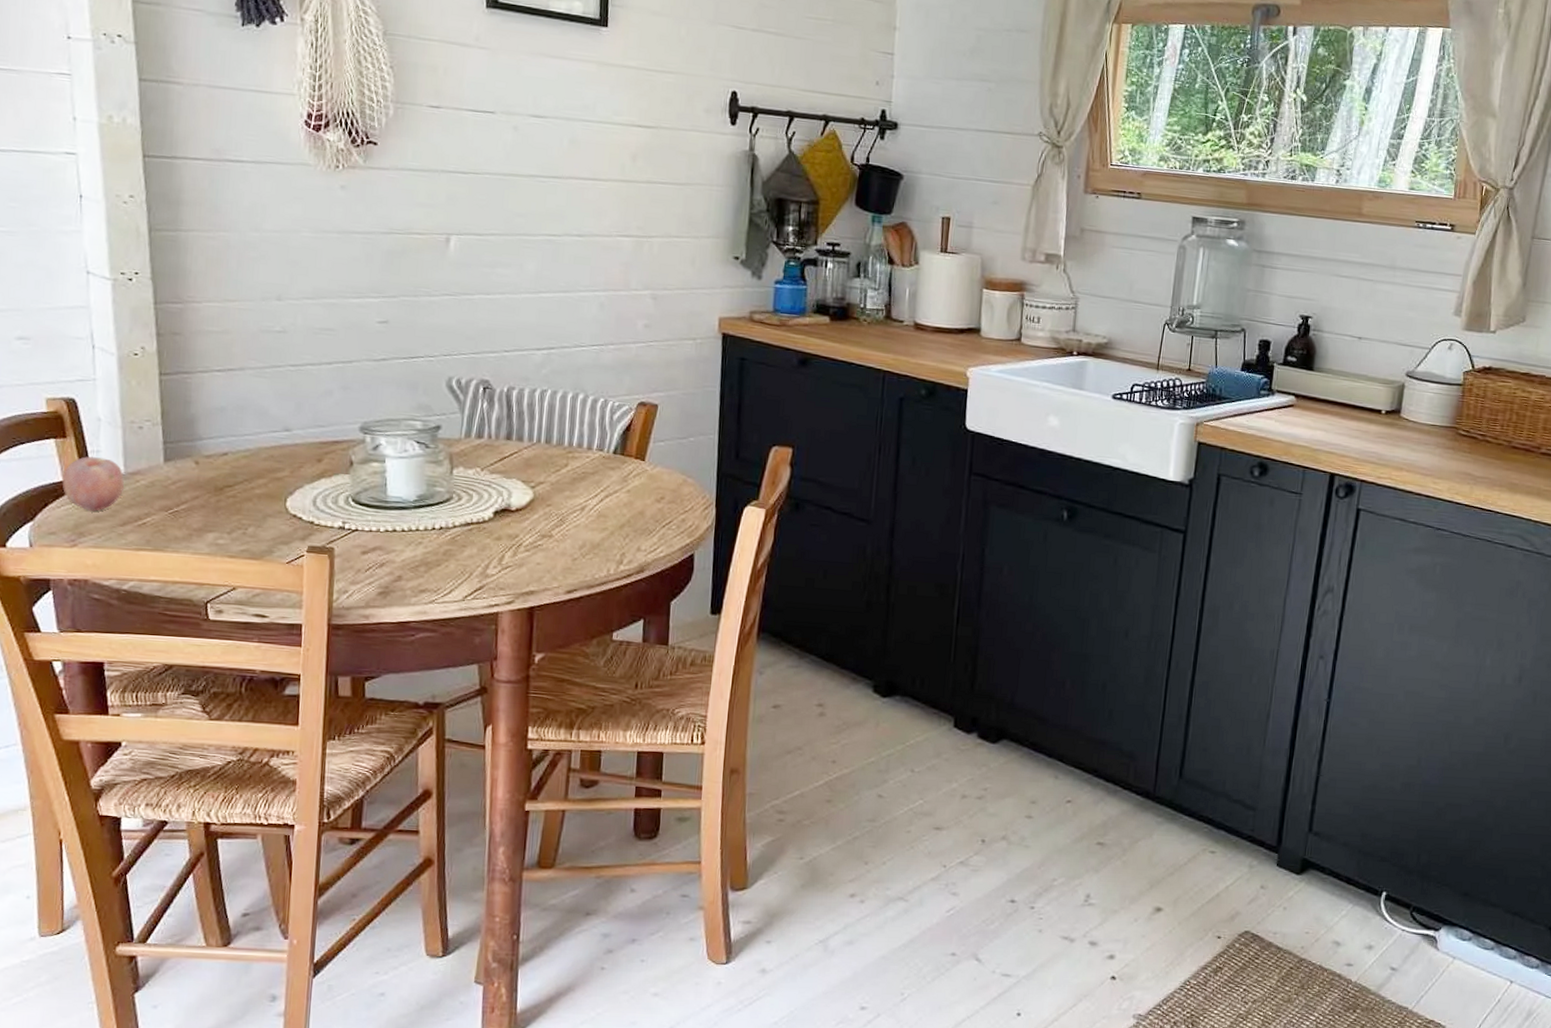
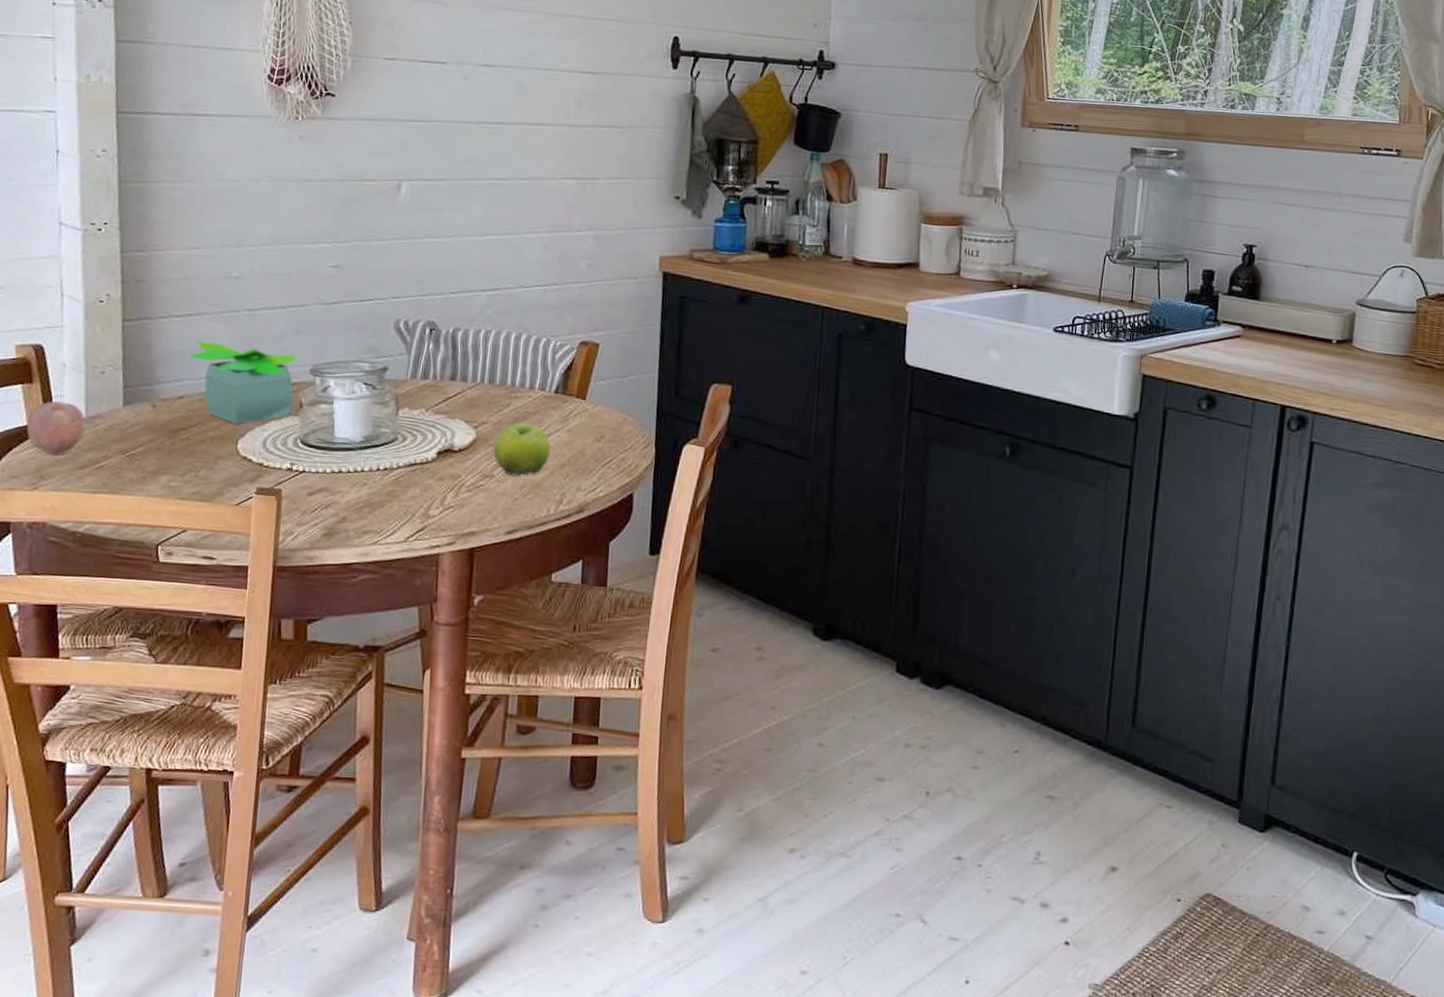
potted plant: none [228,396,347,483] -> present [186,340,299,425]
fruit: none [551,483,610,536] -> present [493,422,551,476]

